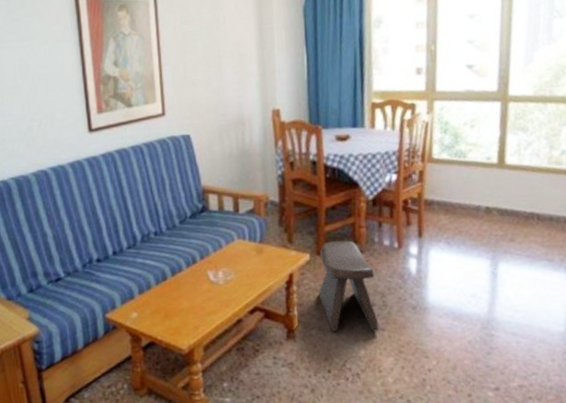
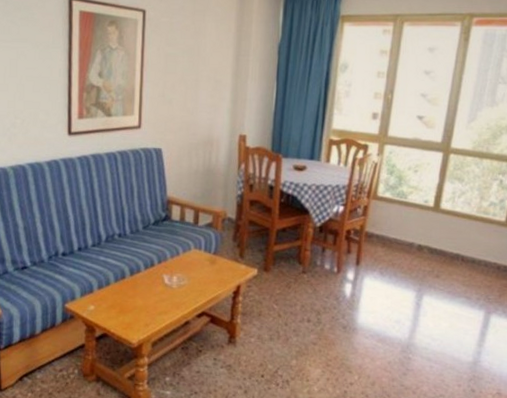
stool: present [318,240,379,332] -> none [261,260,313,345]

